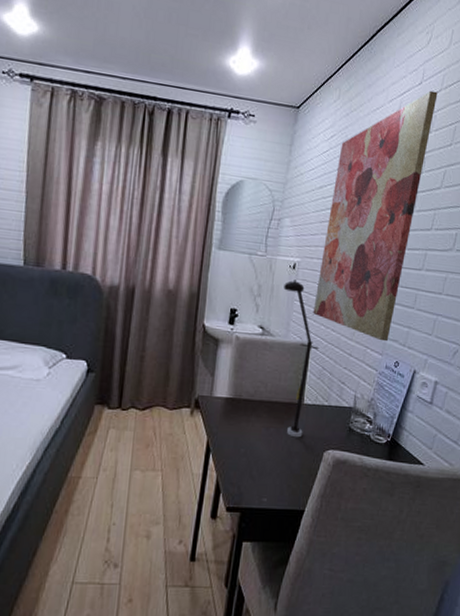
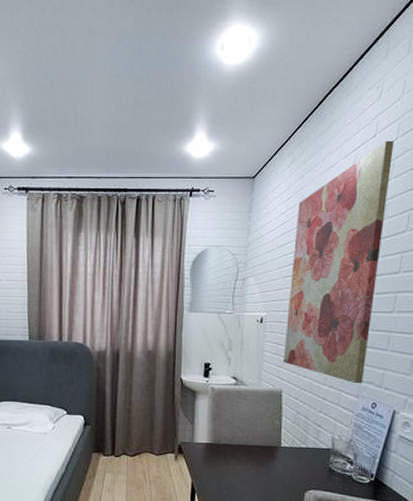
desk lamp: present [284,279,319,438] -> none [253,332,292,479]

